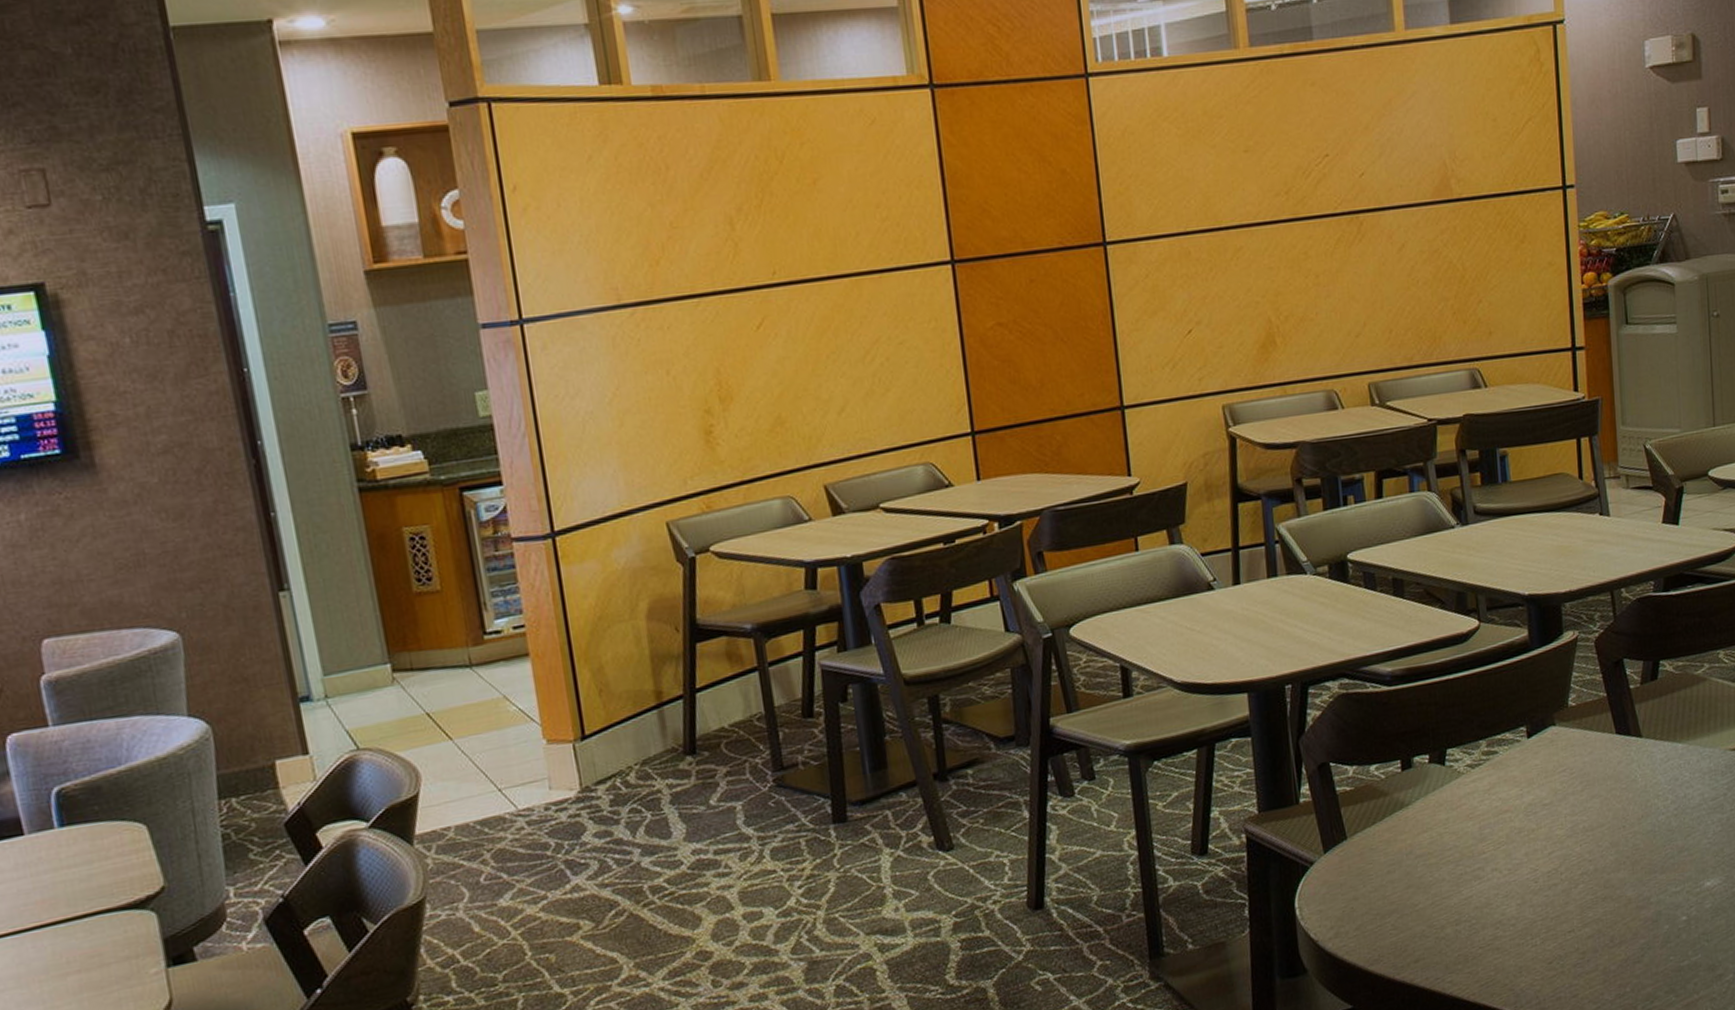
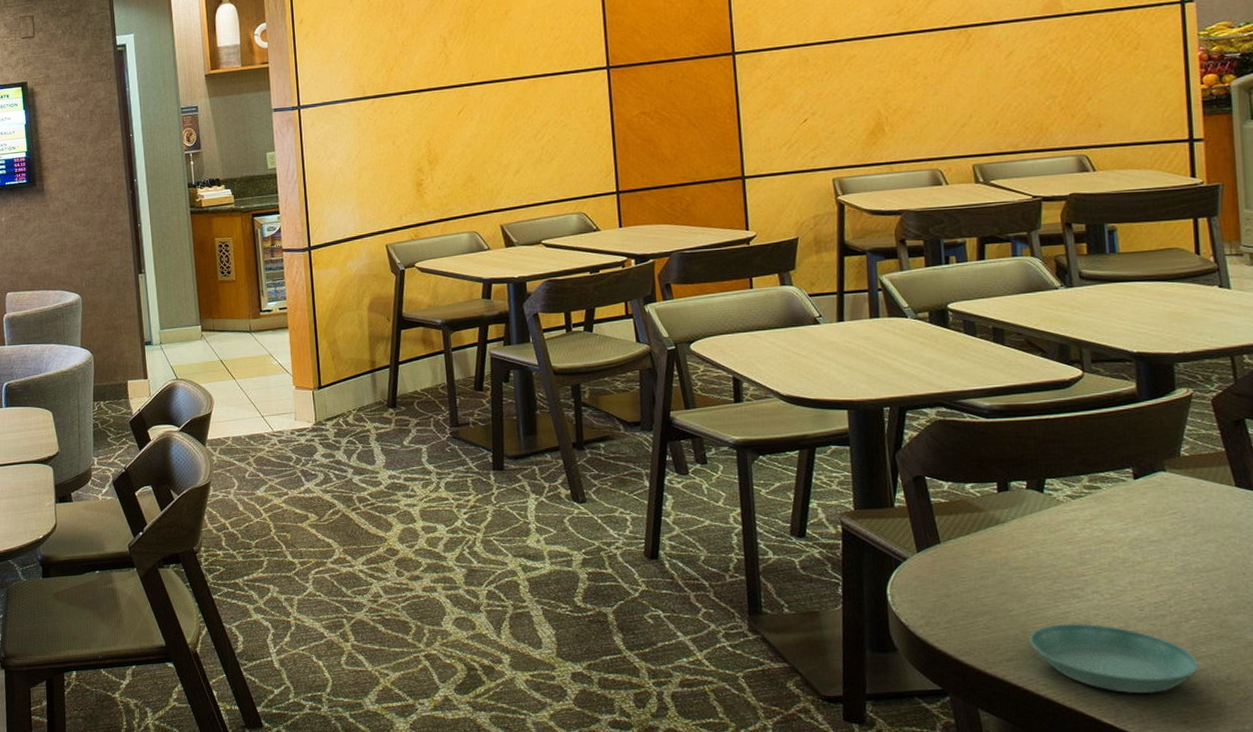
saucer: none [1434,904,1587,976] -> present [1028,623,1199,693]

